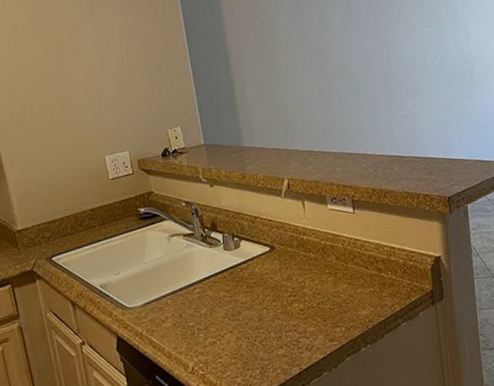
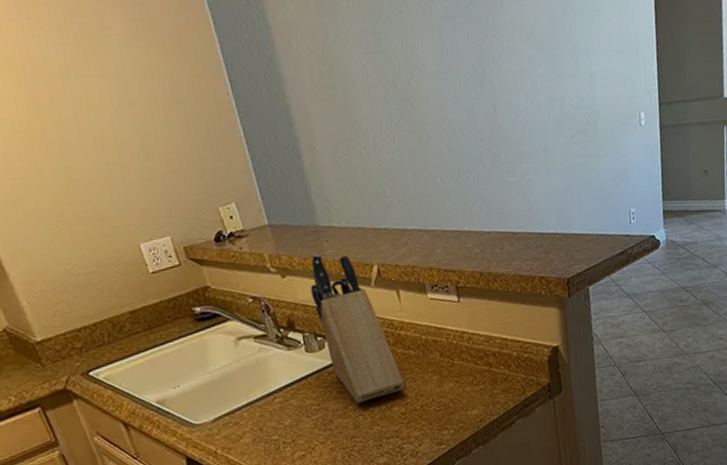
knife block: none [232,168,304,299] -> present [310,254,405,404]

